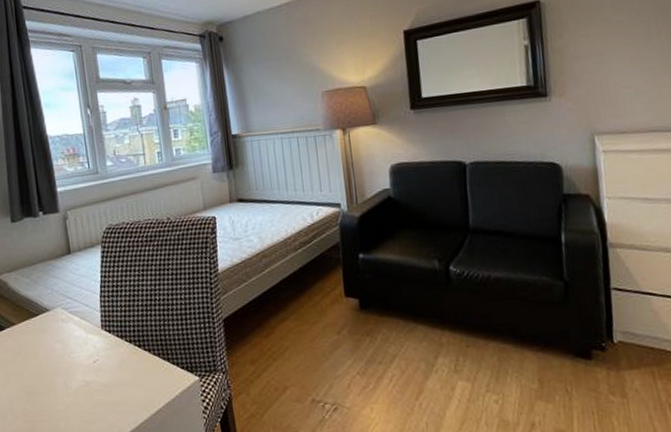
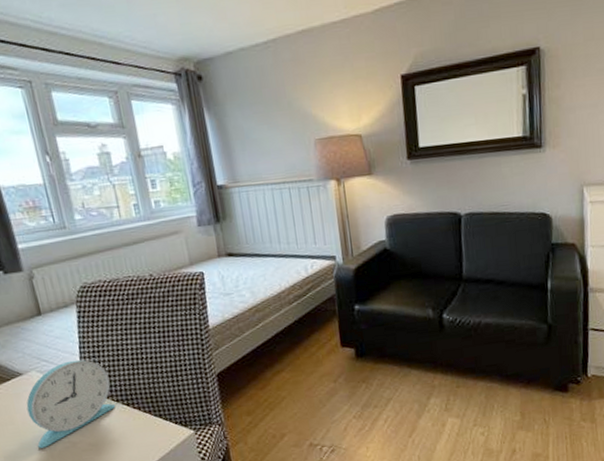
alarm clock: none [50,298,127,385] -> present [26,360,115,448]

